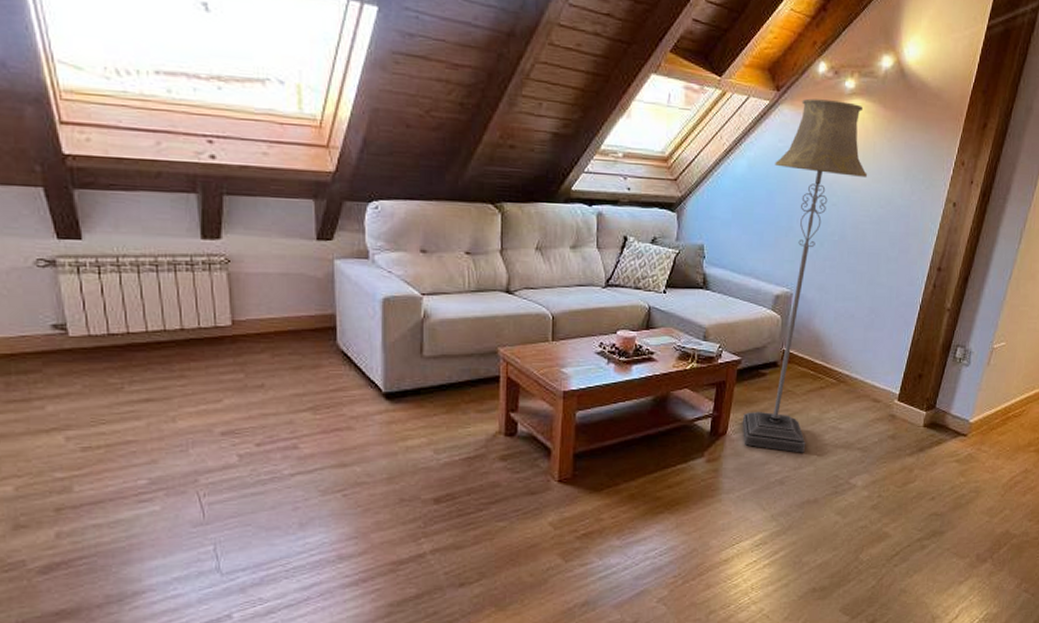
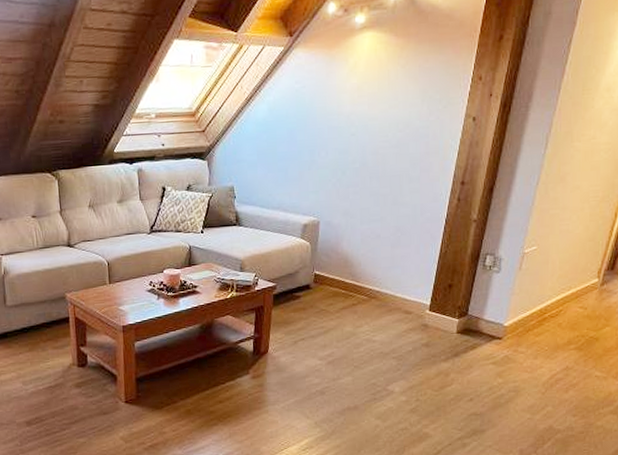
floor lamp: present [742,98,867,453] -> none [281,36,383,365]

